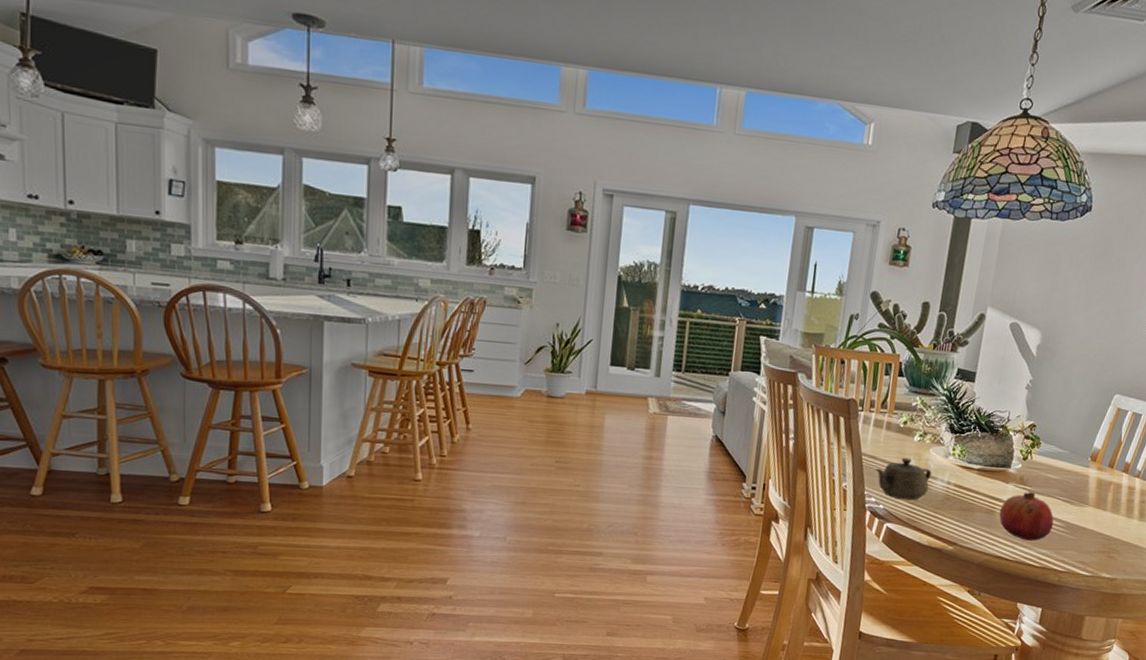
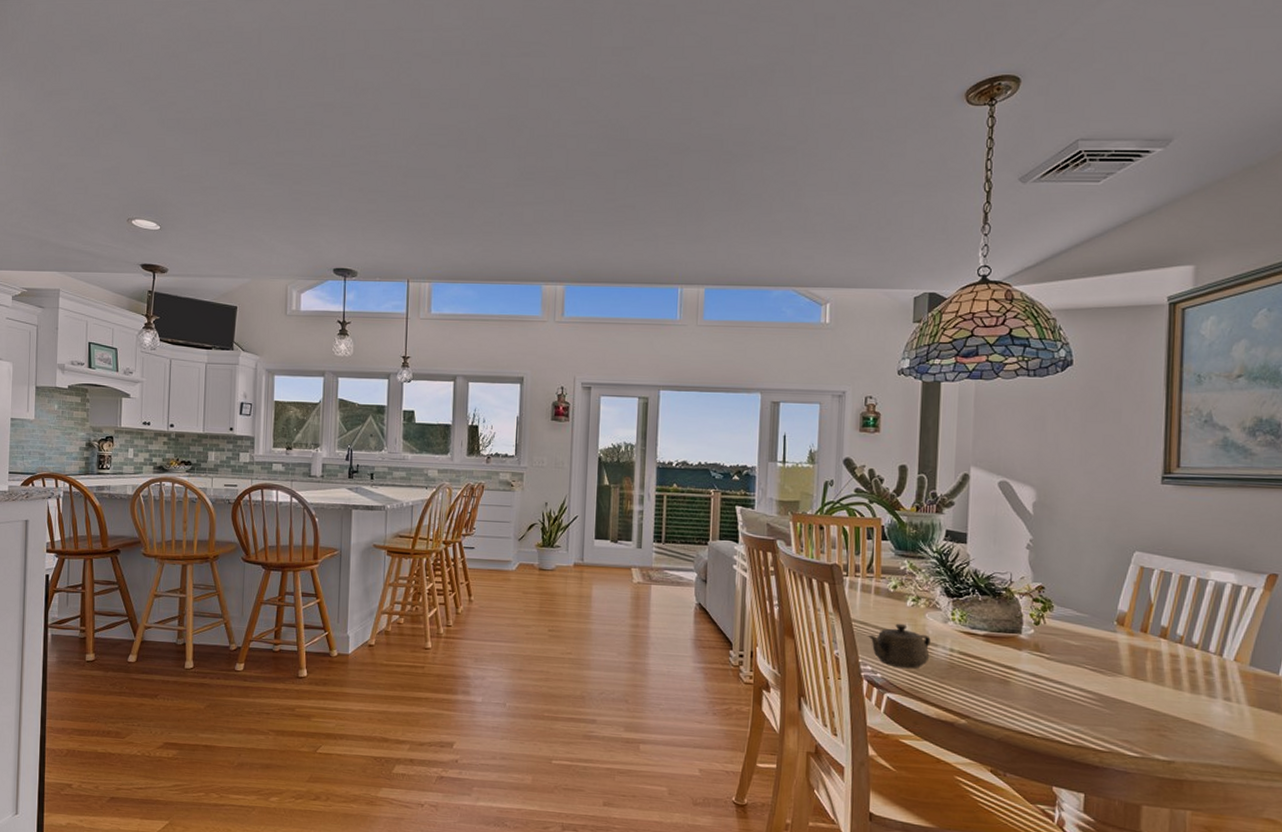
fruit: present [999,492,1054,541] -> none [1015,660,1084,716]

